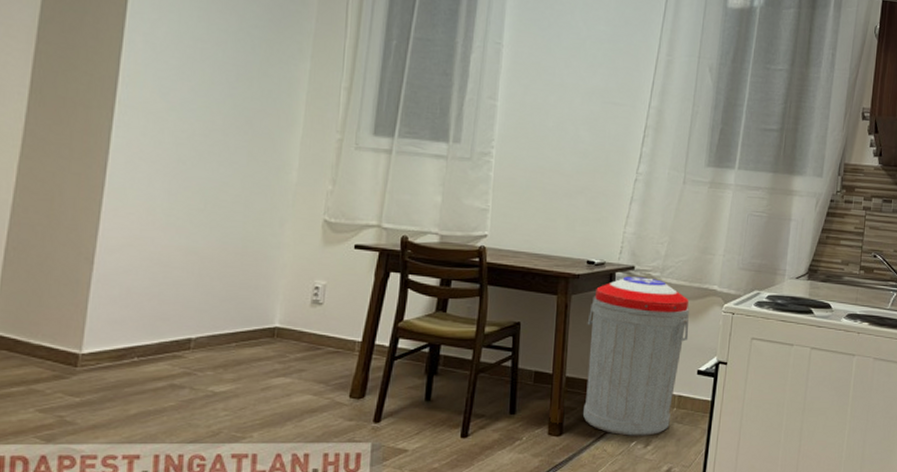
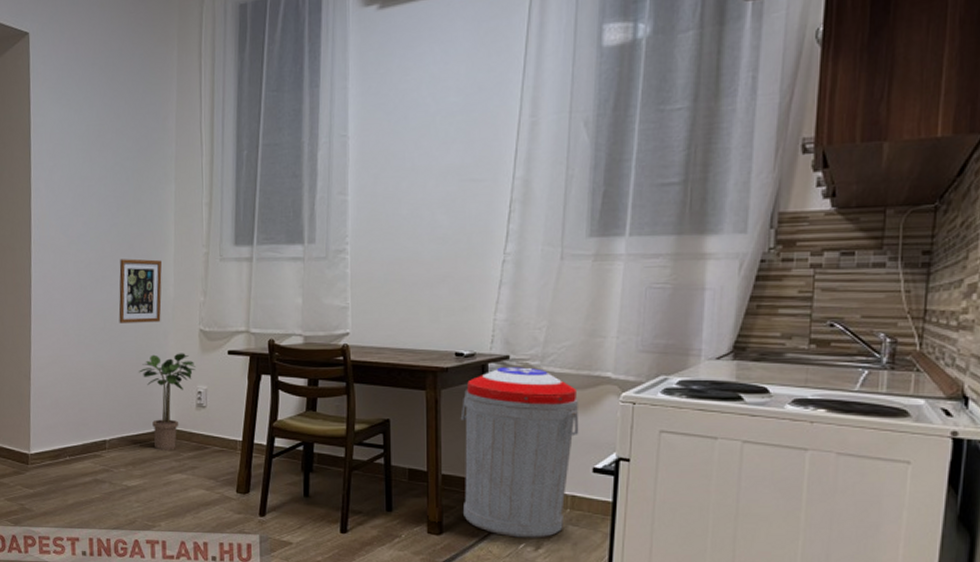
picture frame: none [224,134,285,209] -> present [118,258,162,323]
potted plant: none [244,243,315,351] -> present [139,353,196,450]

